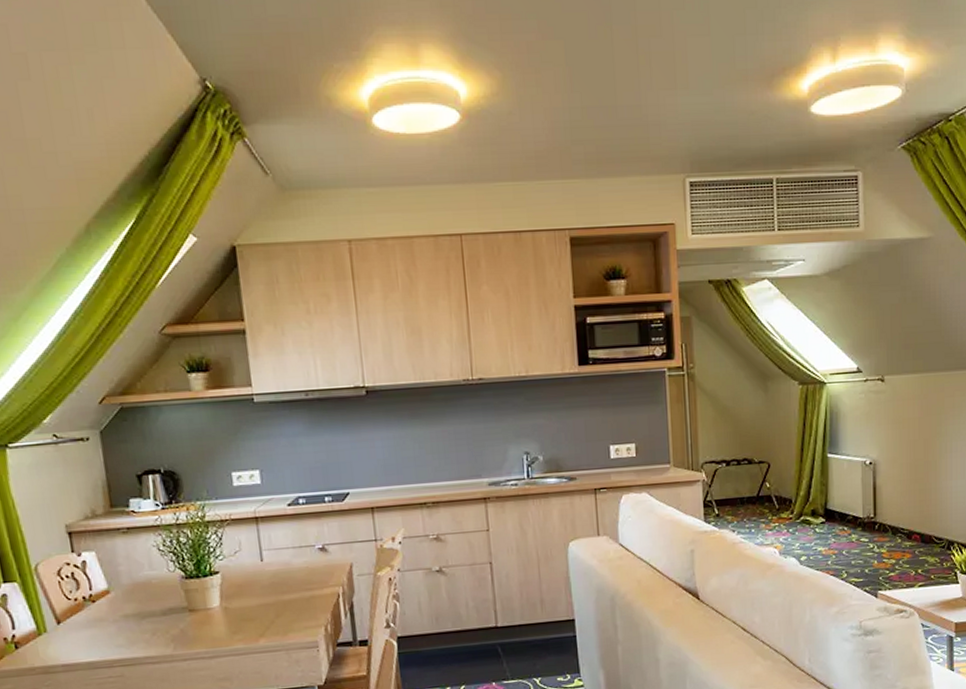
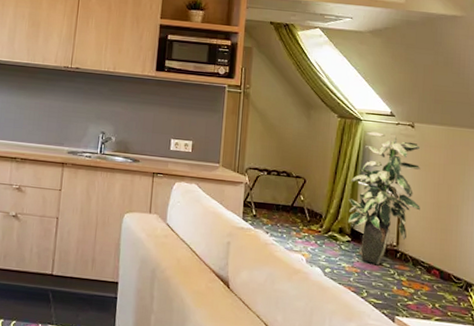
indoor plant: none [819,394,896,542] -> present [347,131,421,266]

